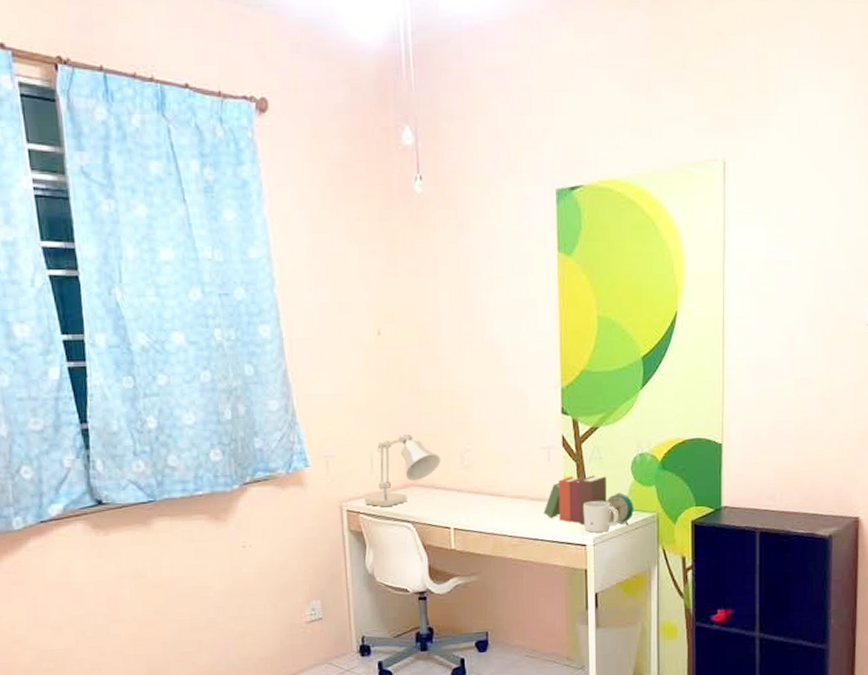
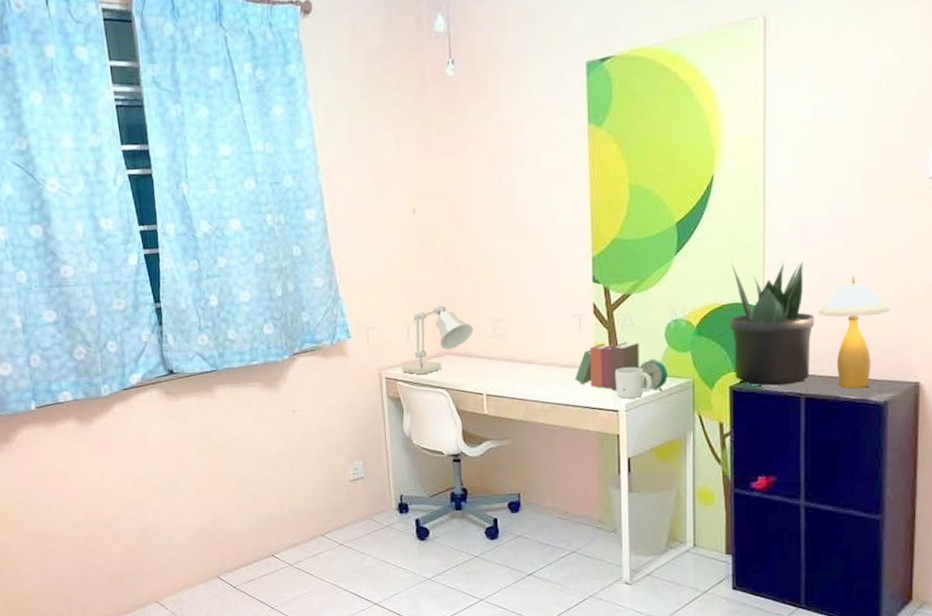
planter: none [692,398,769,521] -> present [729,262,815,386]
table lamp: none [771,414,834,524] -> present [818,275,890,390]

